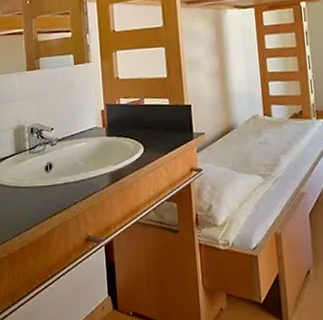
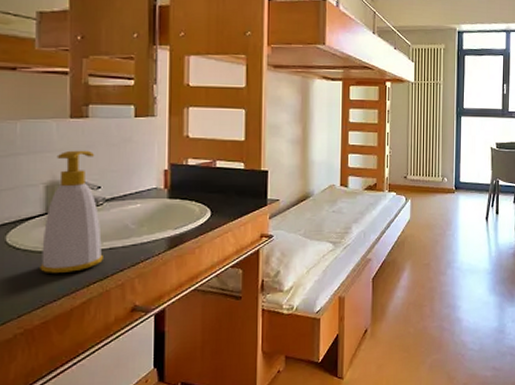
soap bottle: none [15,97,60,205] -> present [40,150,103,273]

